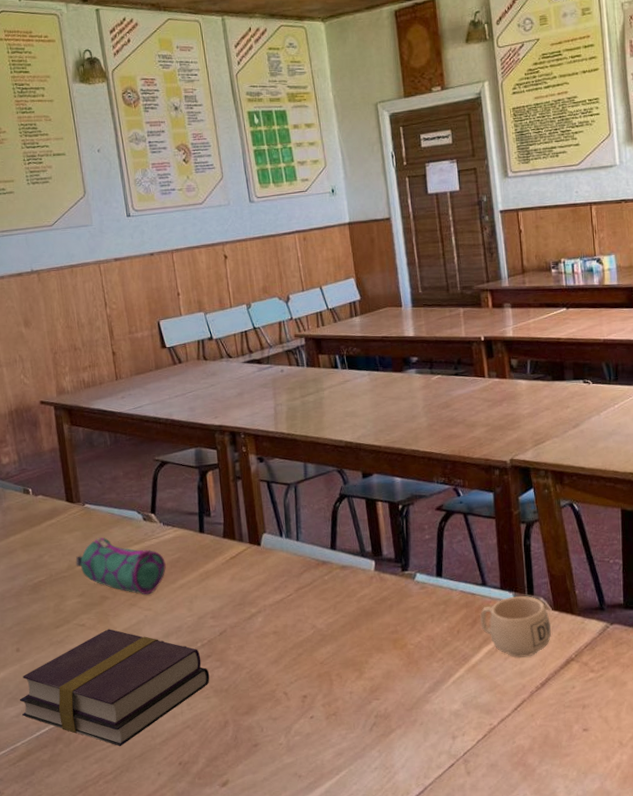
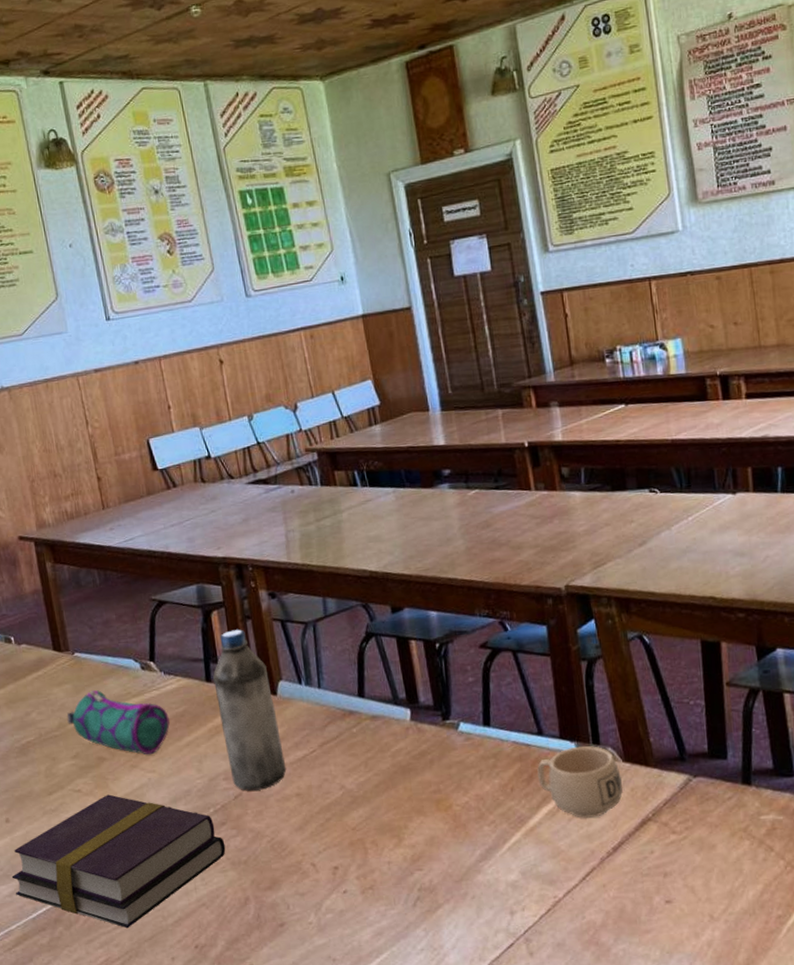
water bottle: none [206,488,266,628] -> present [213,629,287,791]

